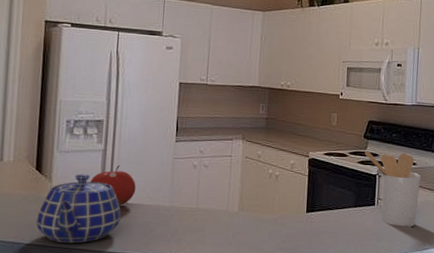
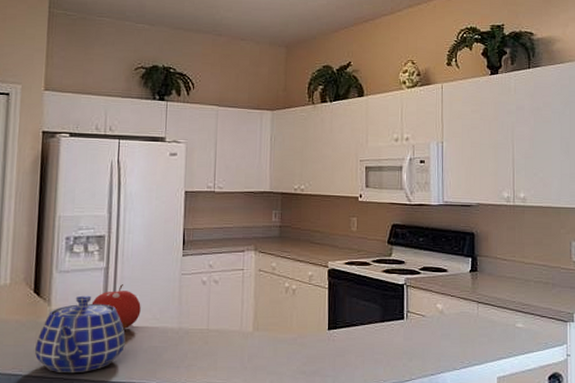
utensil holder: present [364,151,421,227] -> none [389,258,453,343]

